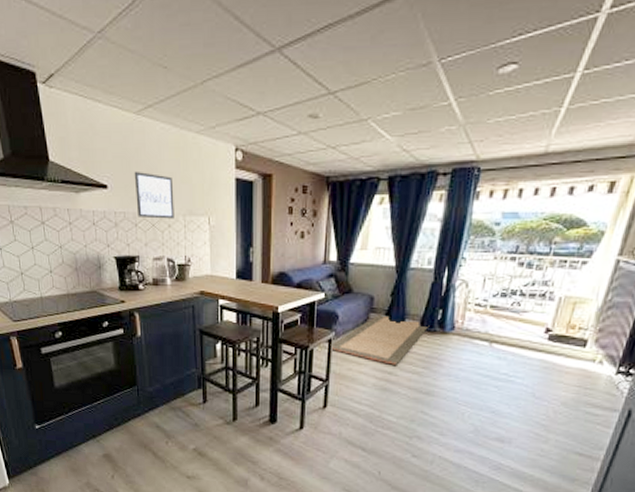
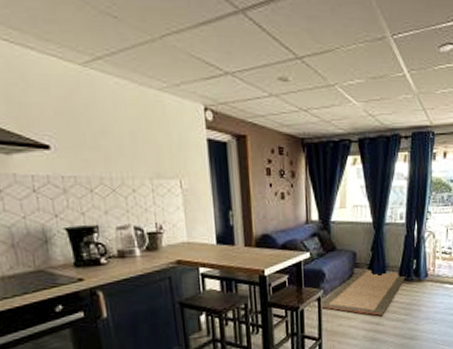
wall art: present [134,171,174,219] -> none [84,129,139,183]

